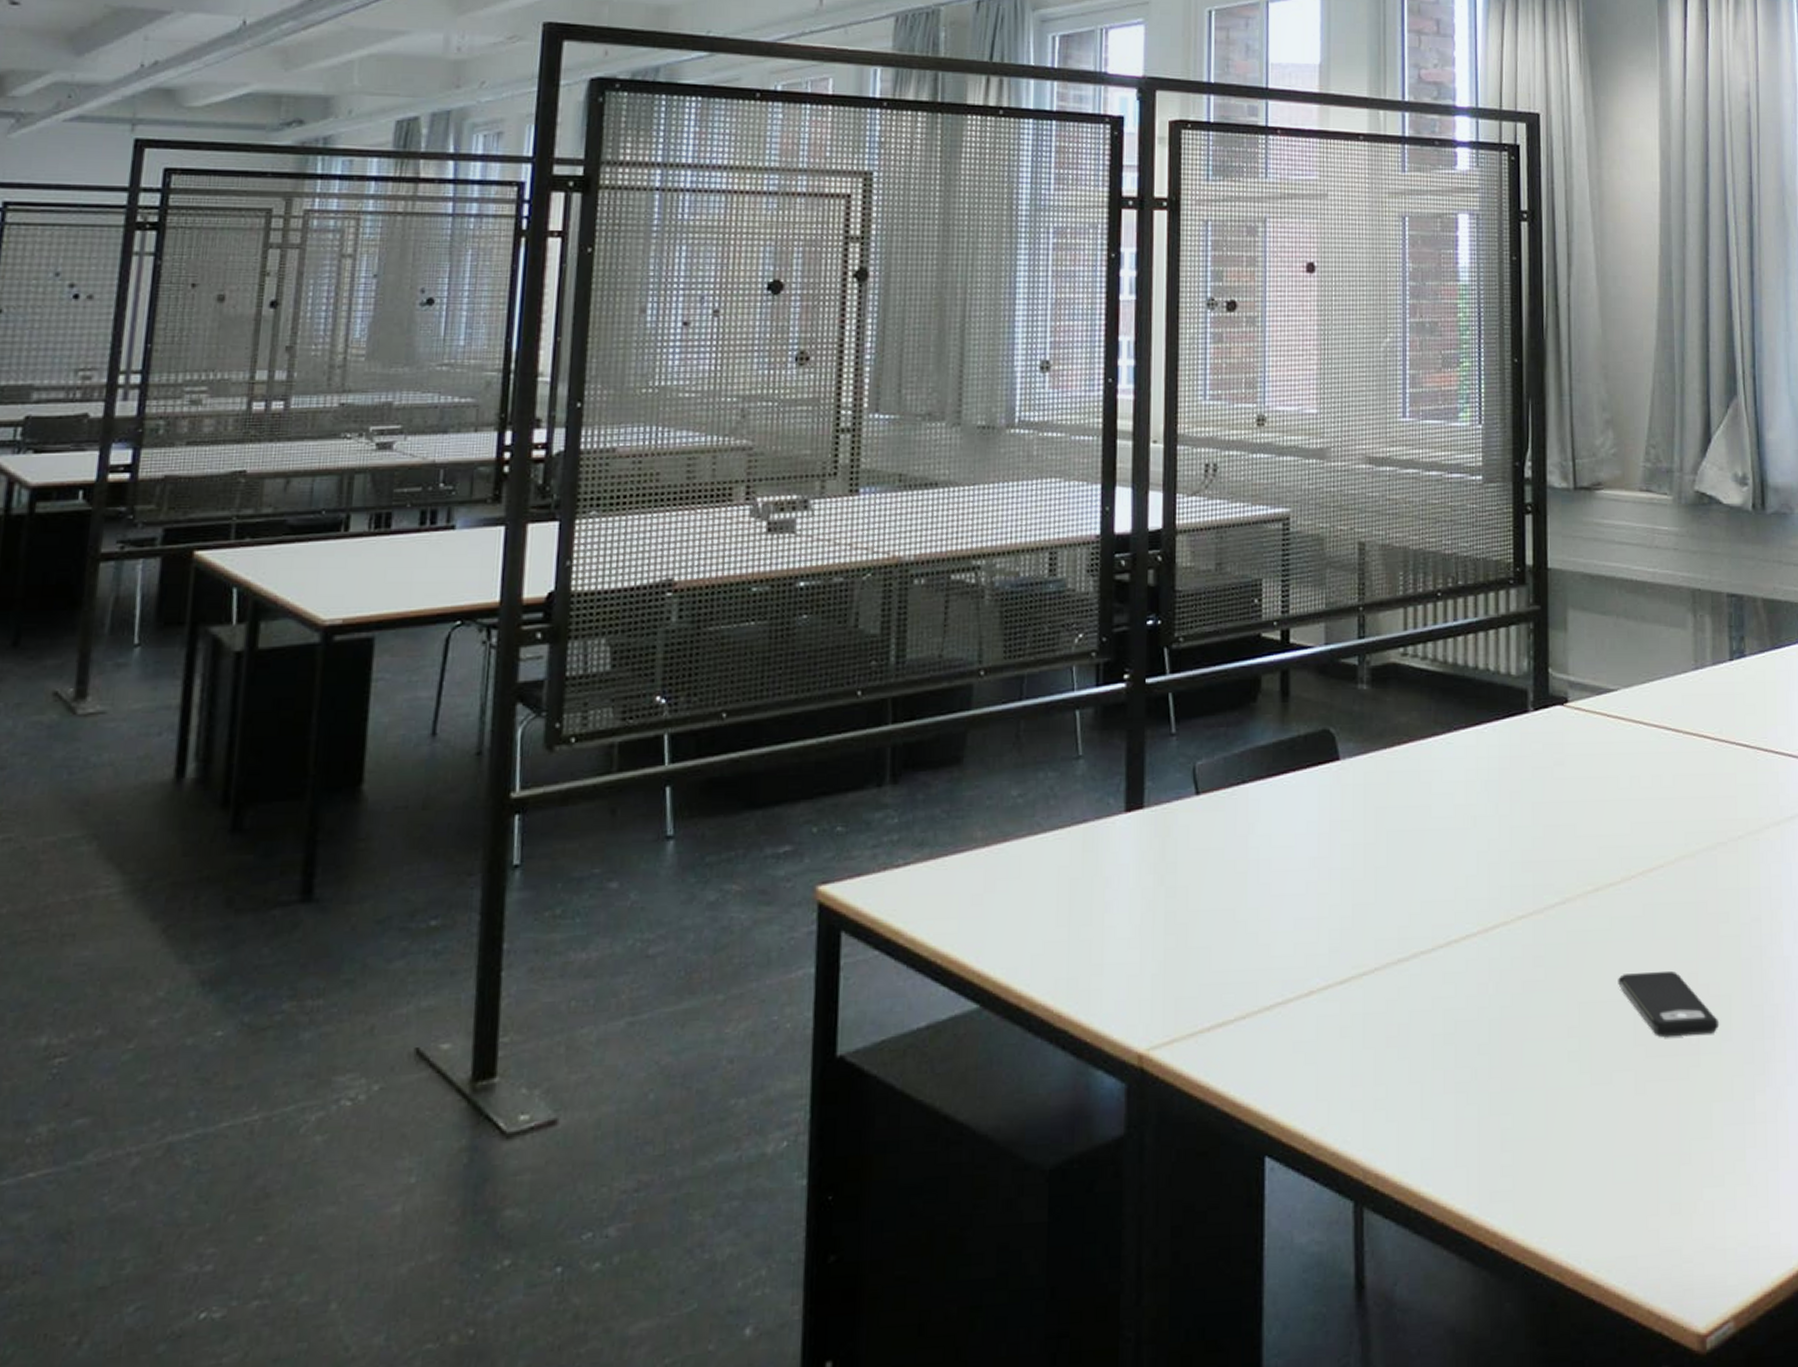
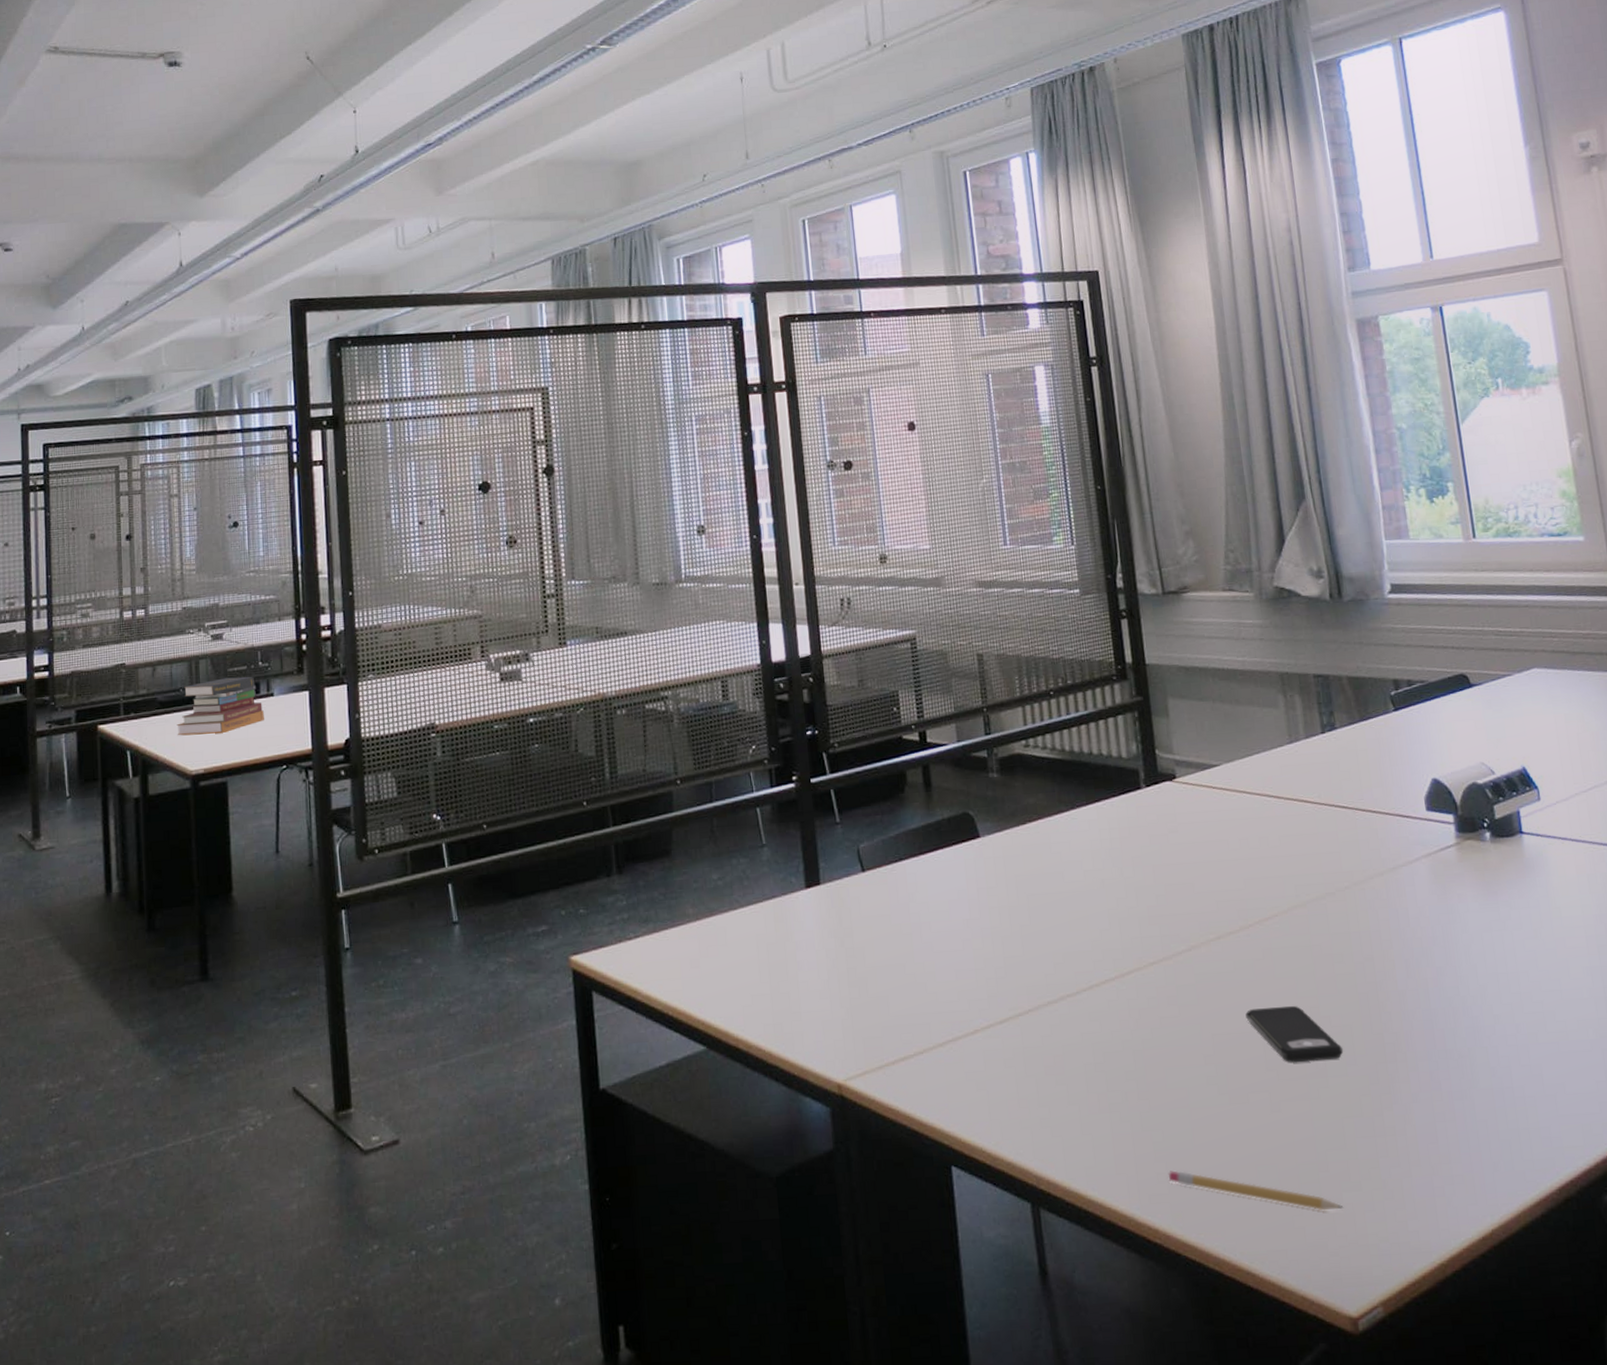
books: none [309,500,439,573] -> present [177,676,264,735]
pencil: none [1514,1162,1703,1209] -> present [1168,1170,1344,1210]

